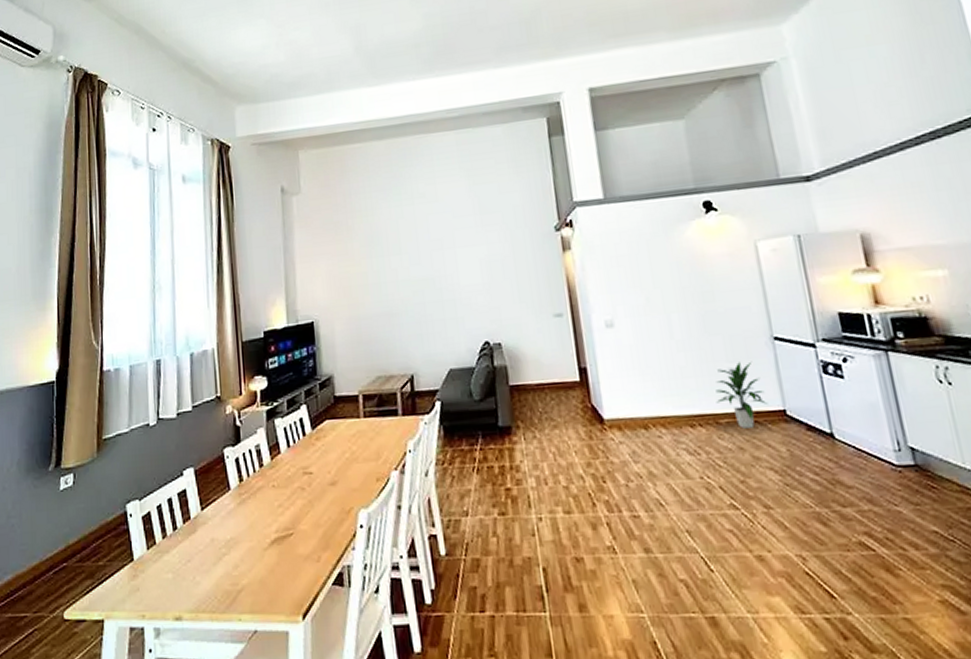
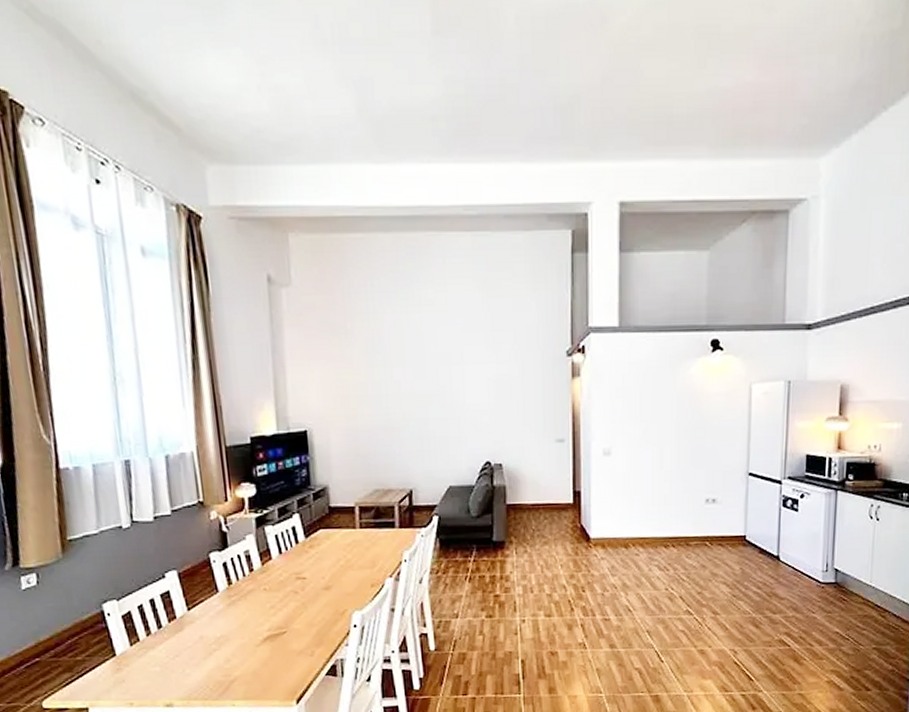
indoor plant: present [715,361,769,429] -> none [690,493,733,550]

